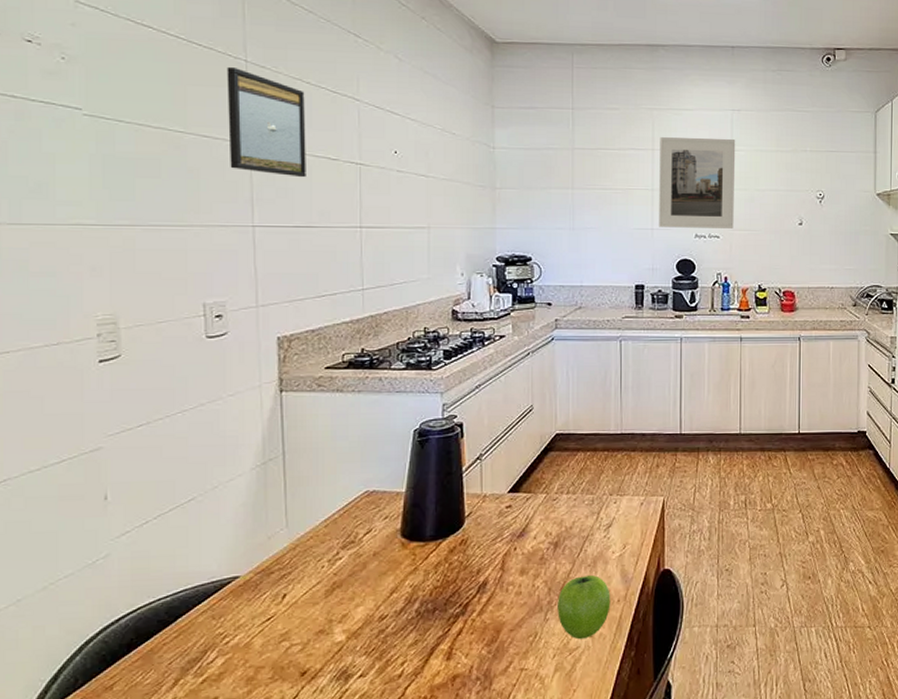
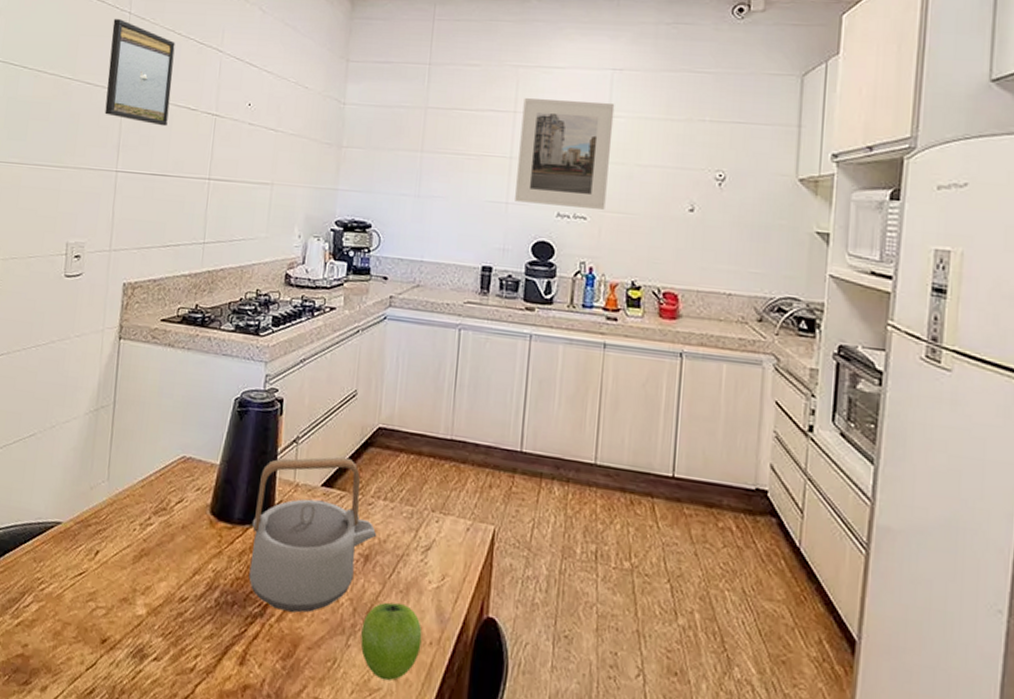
teapot: none [444,464,564,605] -> present [249,456,377,613]

